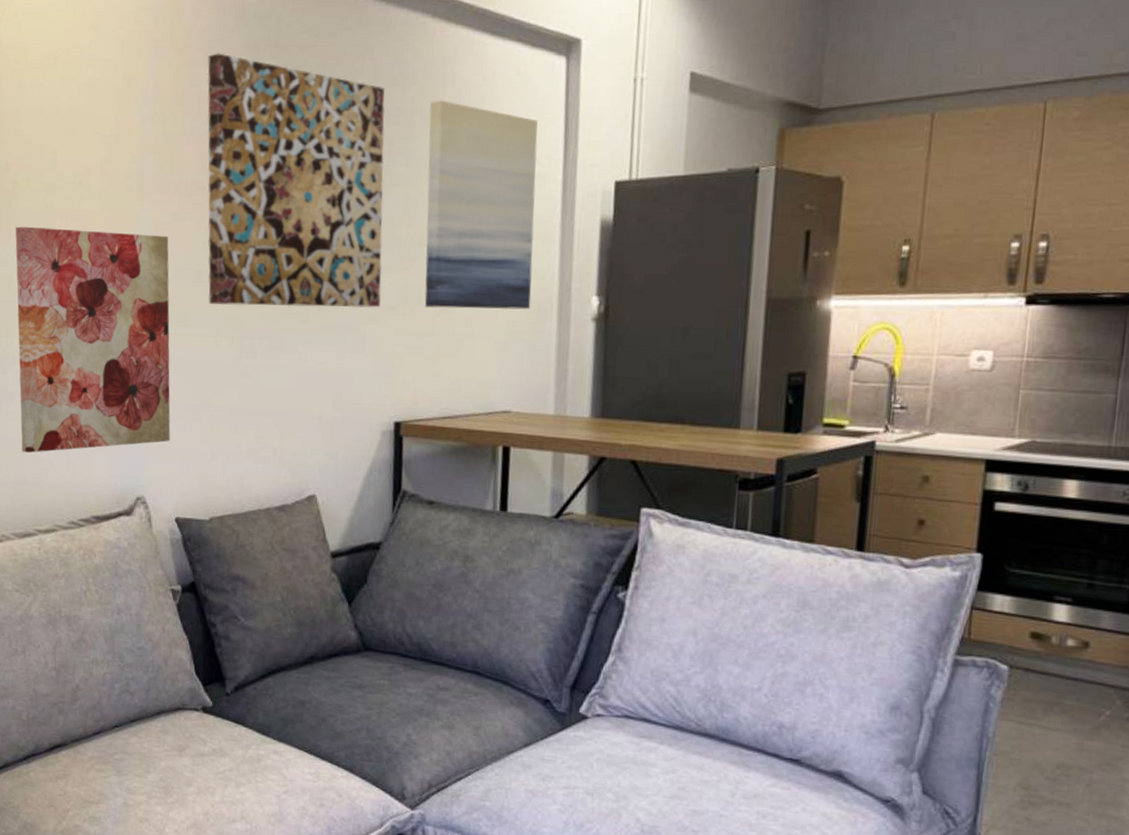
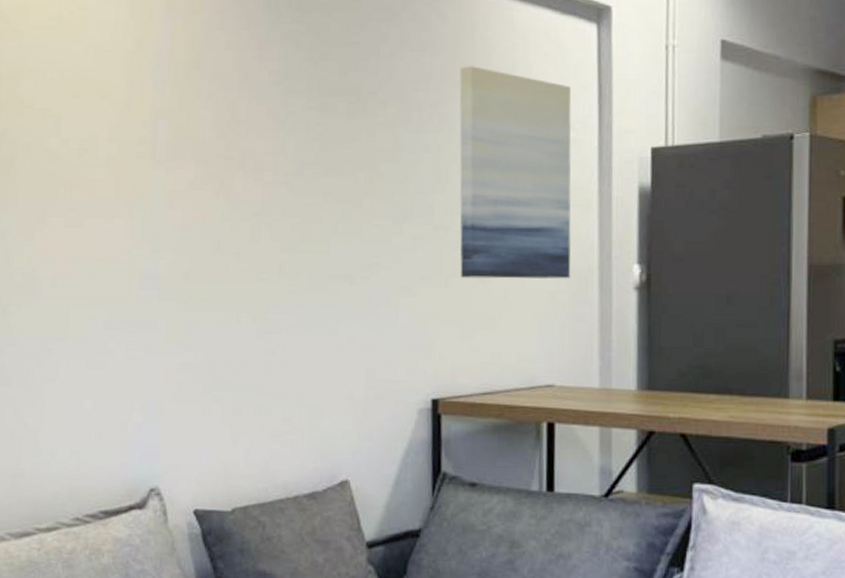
wall art: present [15,226,171,454] -> none [13,196,188,443]
wall art: present [207,53,385,308] -> none [225,16,415,280]

